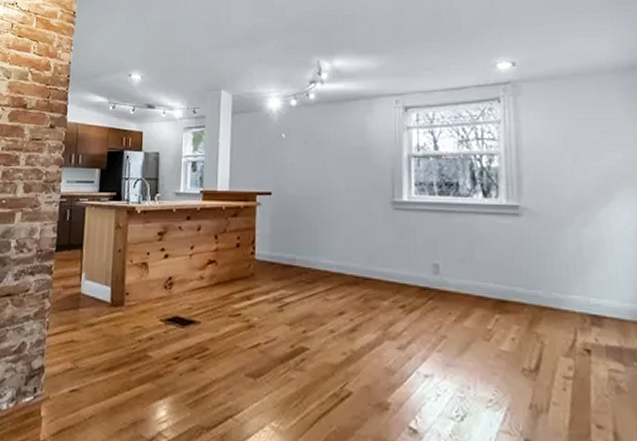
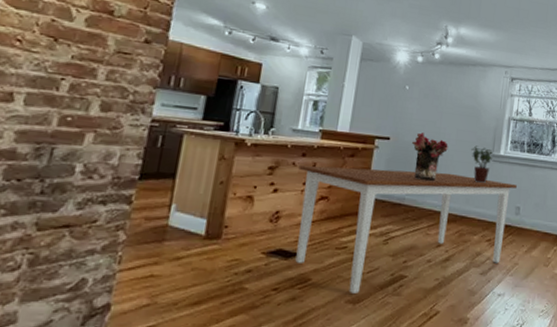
dining table: none [185,227,430,366] -> present [295,165,517,293]
bouquet: none [296,183,338,237] -> present [412,132,448,181]
potted plant: none [366,192,393,236] -> present [471,145,493,183]

